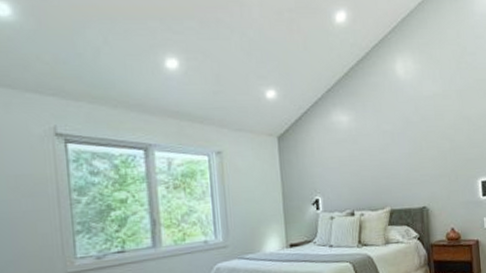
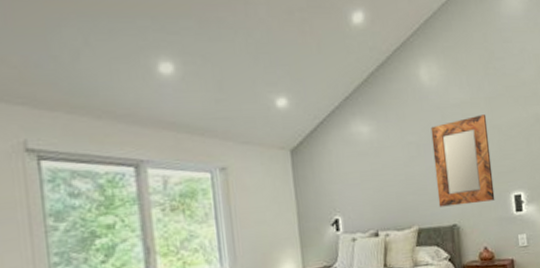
home mirror: none [404,106,463,191] -> present [430,114,495,207]

